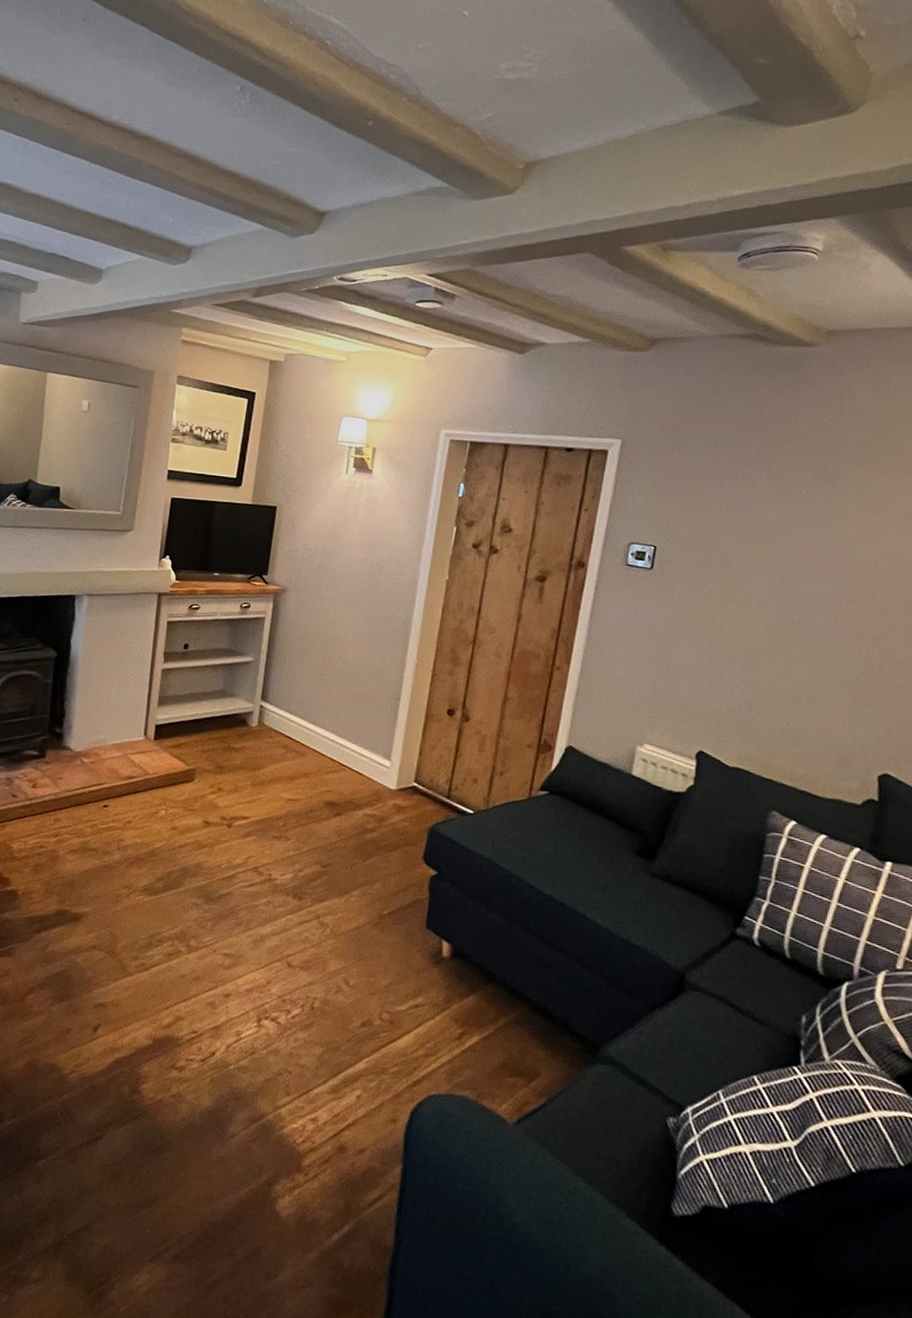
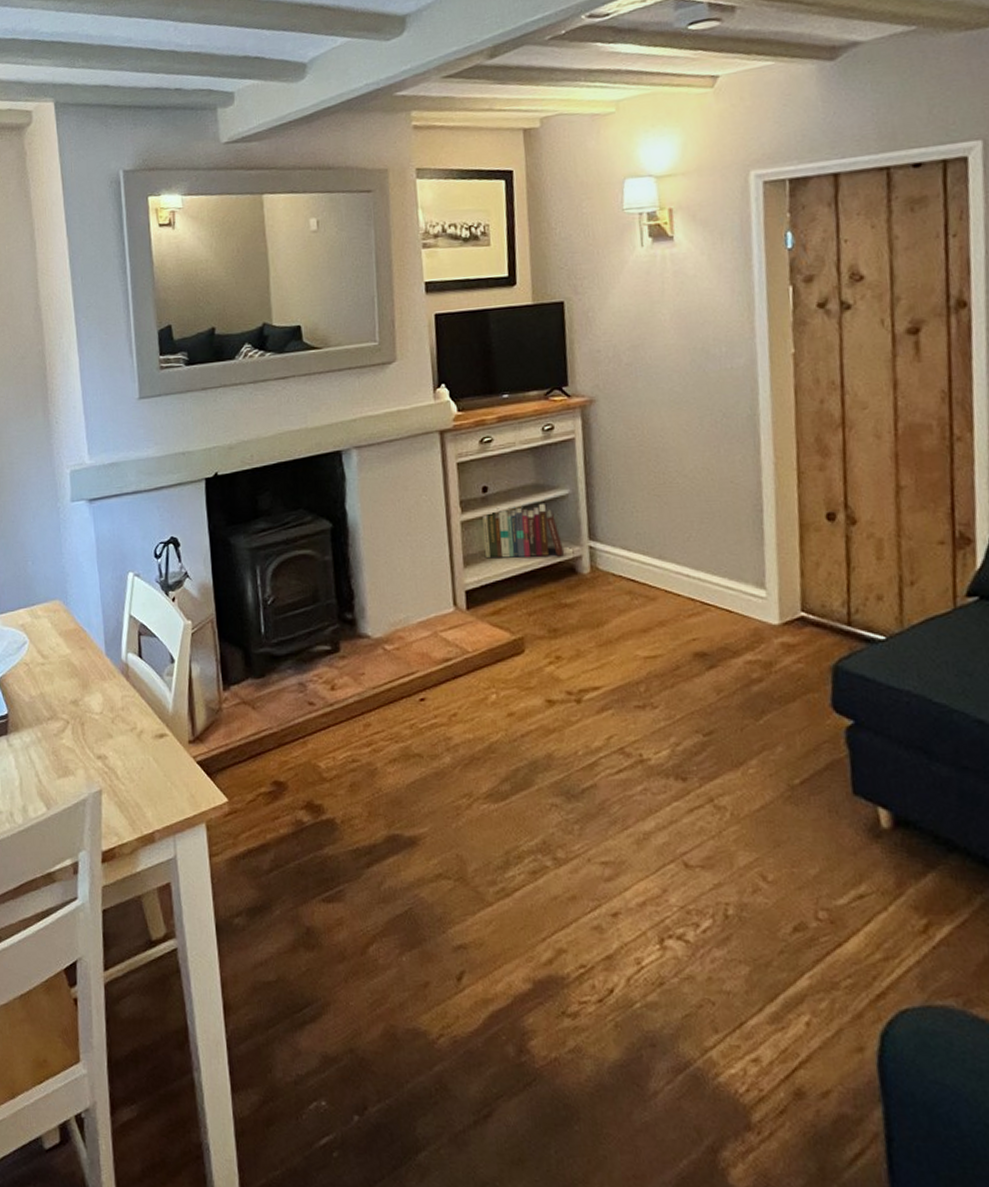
books: none [176,663,240,710] -> present [482,502,564,559]

